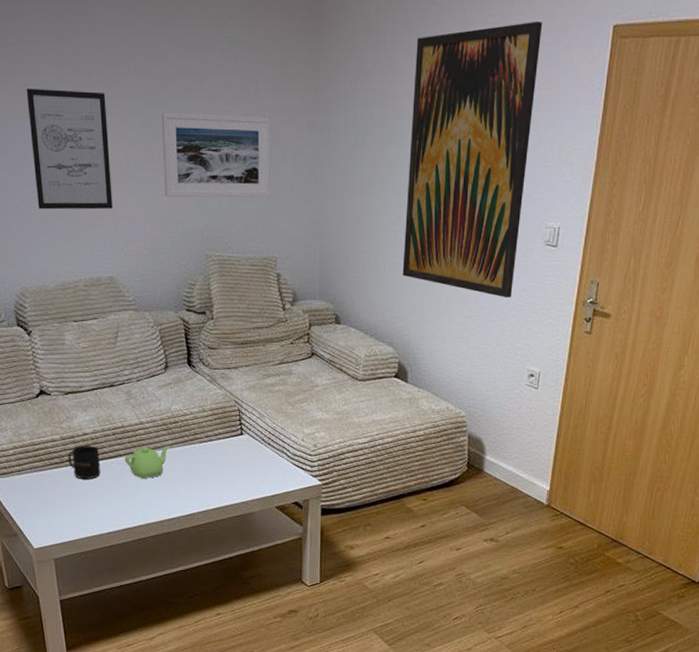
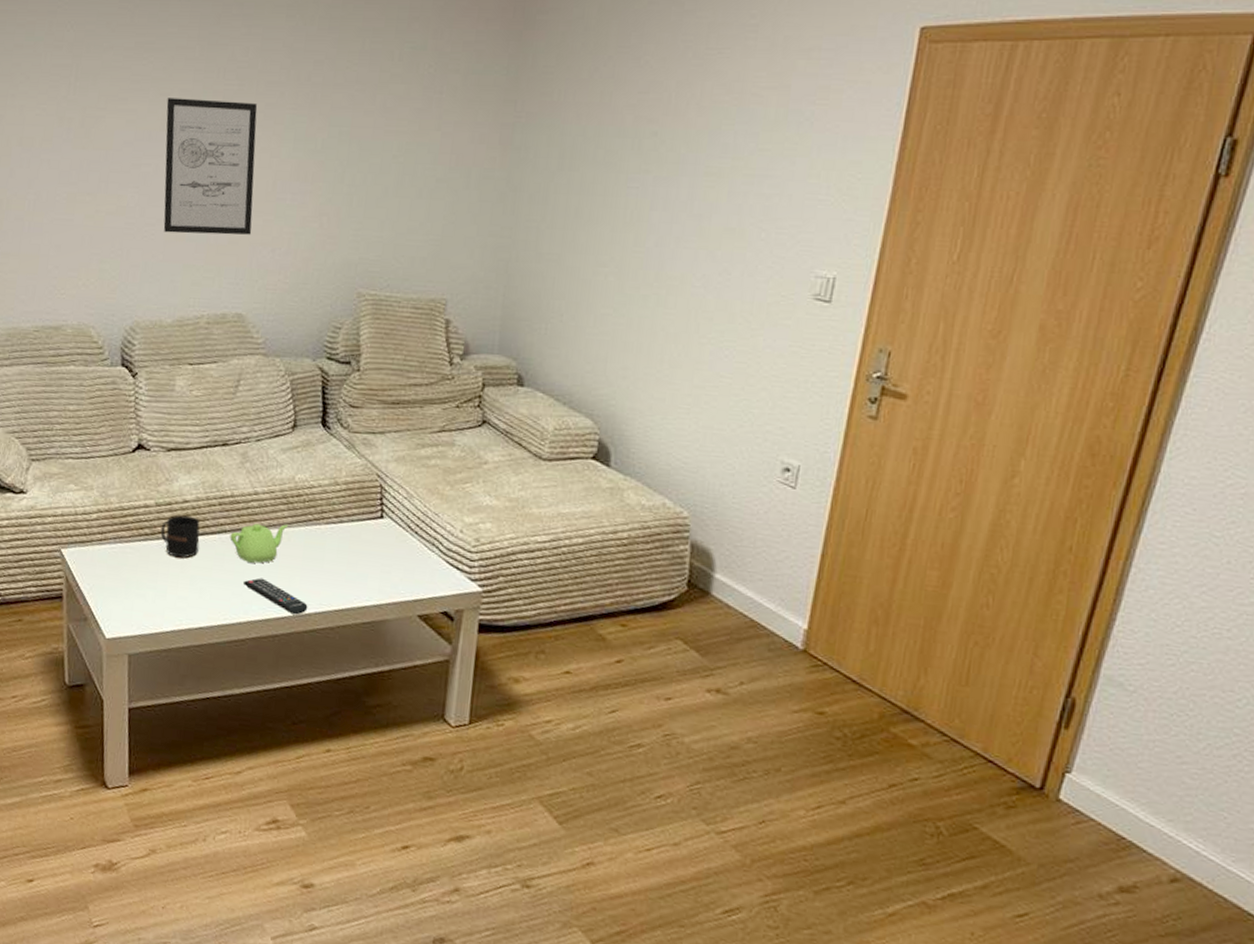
remote control: none [139,489,192,515] -> present [242,577,308,615]
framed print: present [161,112,271,198] -> none [315,125,454,228]
wall art: present [402,21,543,298] -> none [611,22,821,366]

